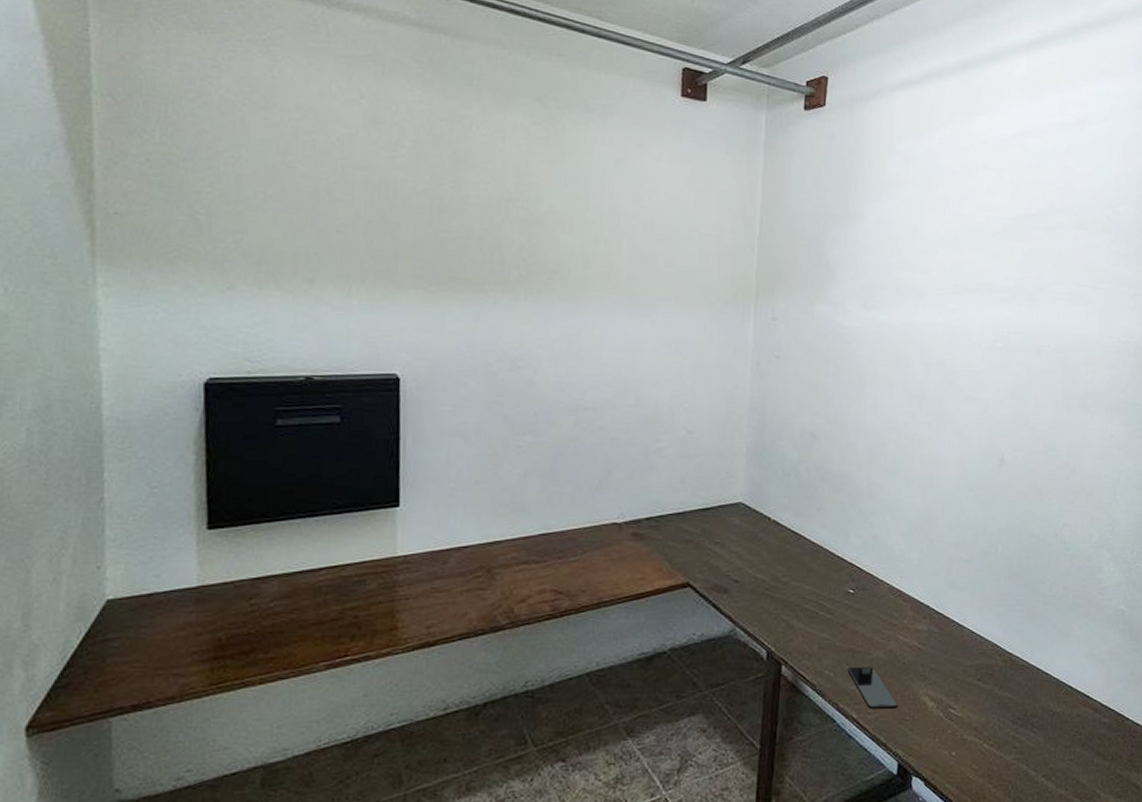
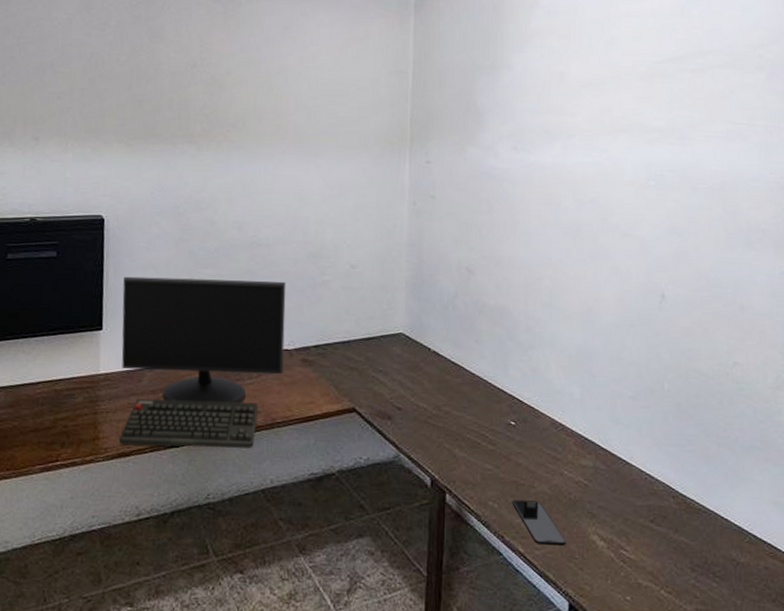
computer keyboard: none [421,581,583,635] -> present [118,399,258,449]
computer monitor: none [423,445,616,584] -> present [121,276,286,403]

